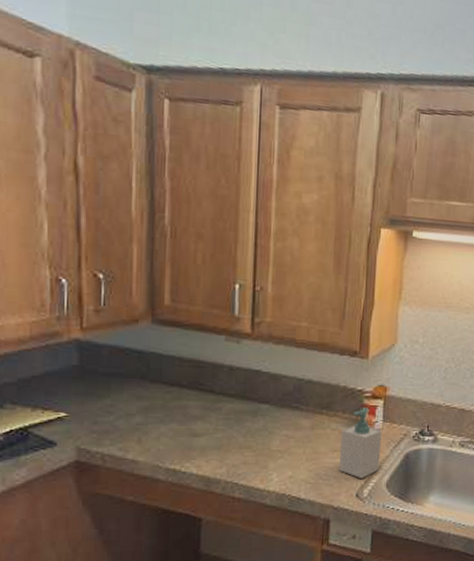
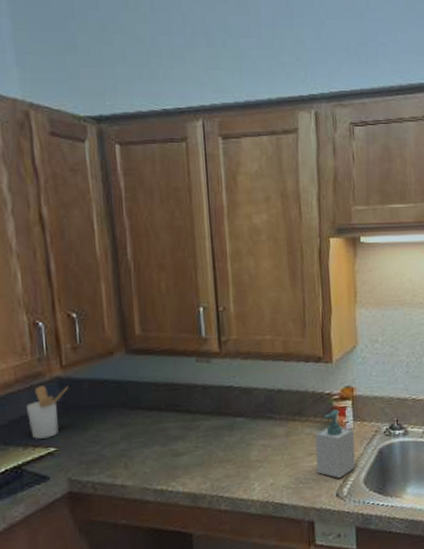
utensil holder: none [40,346,87,402] -> present [27,385,69,439]

